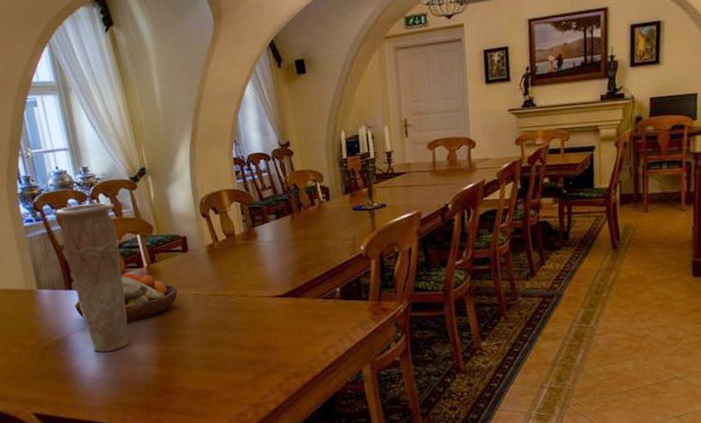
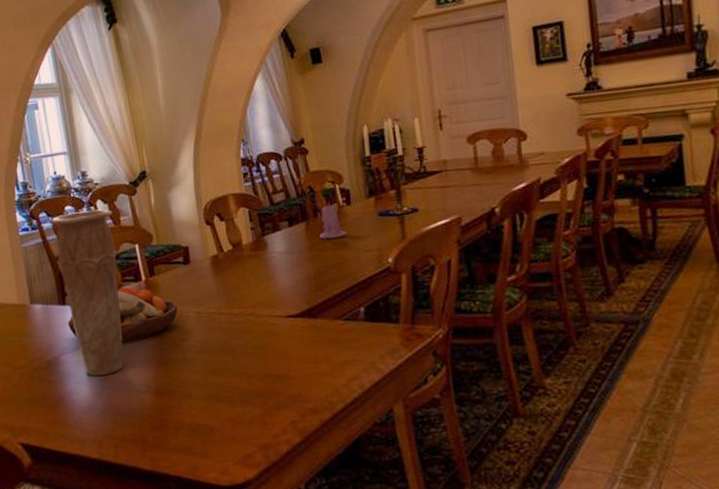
candle: none [303,197,326,230] -> present [320,201,347,240]

